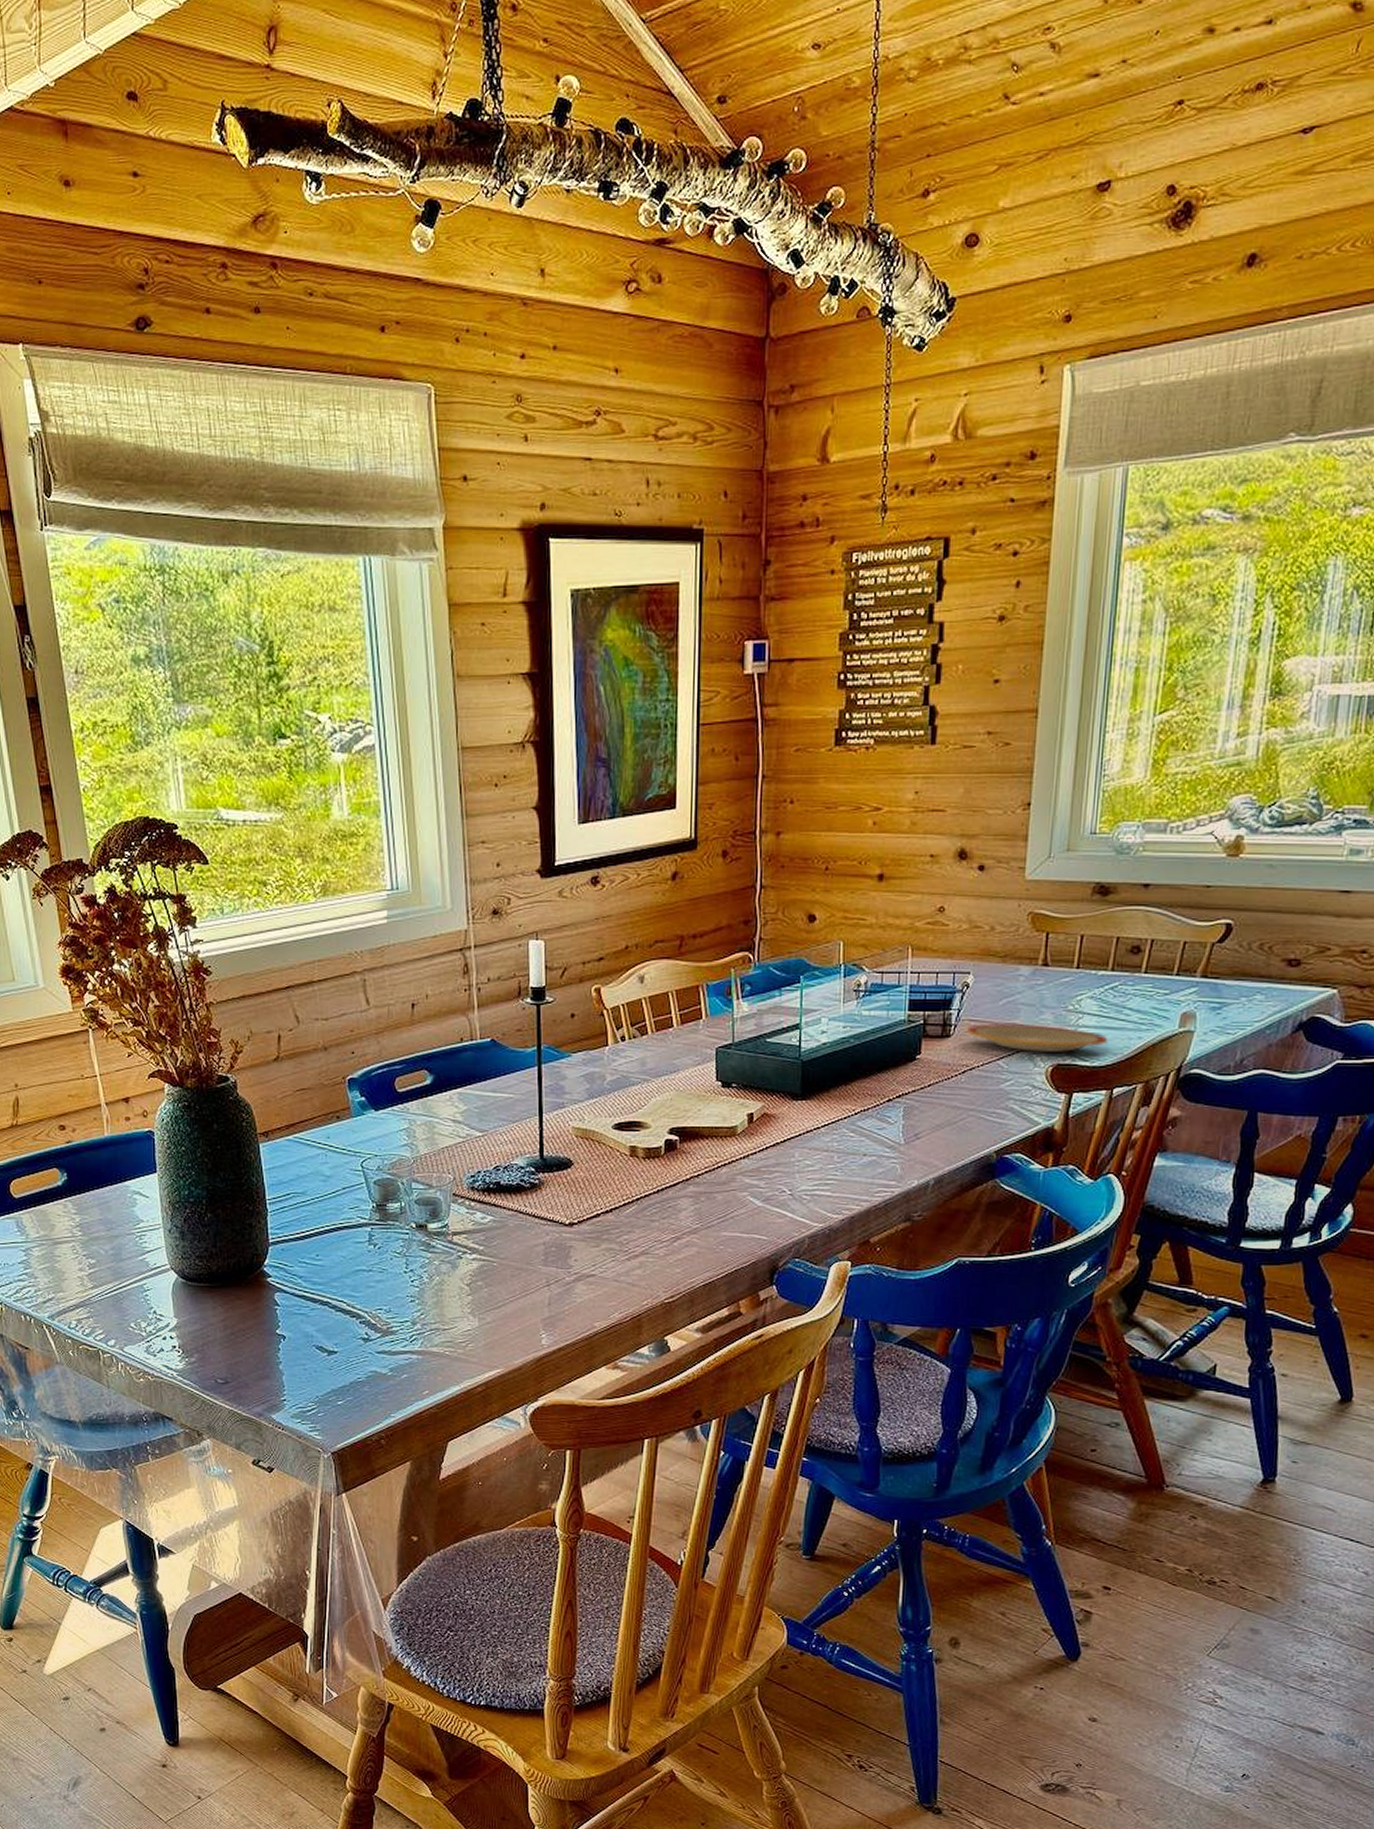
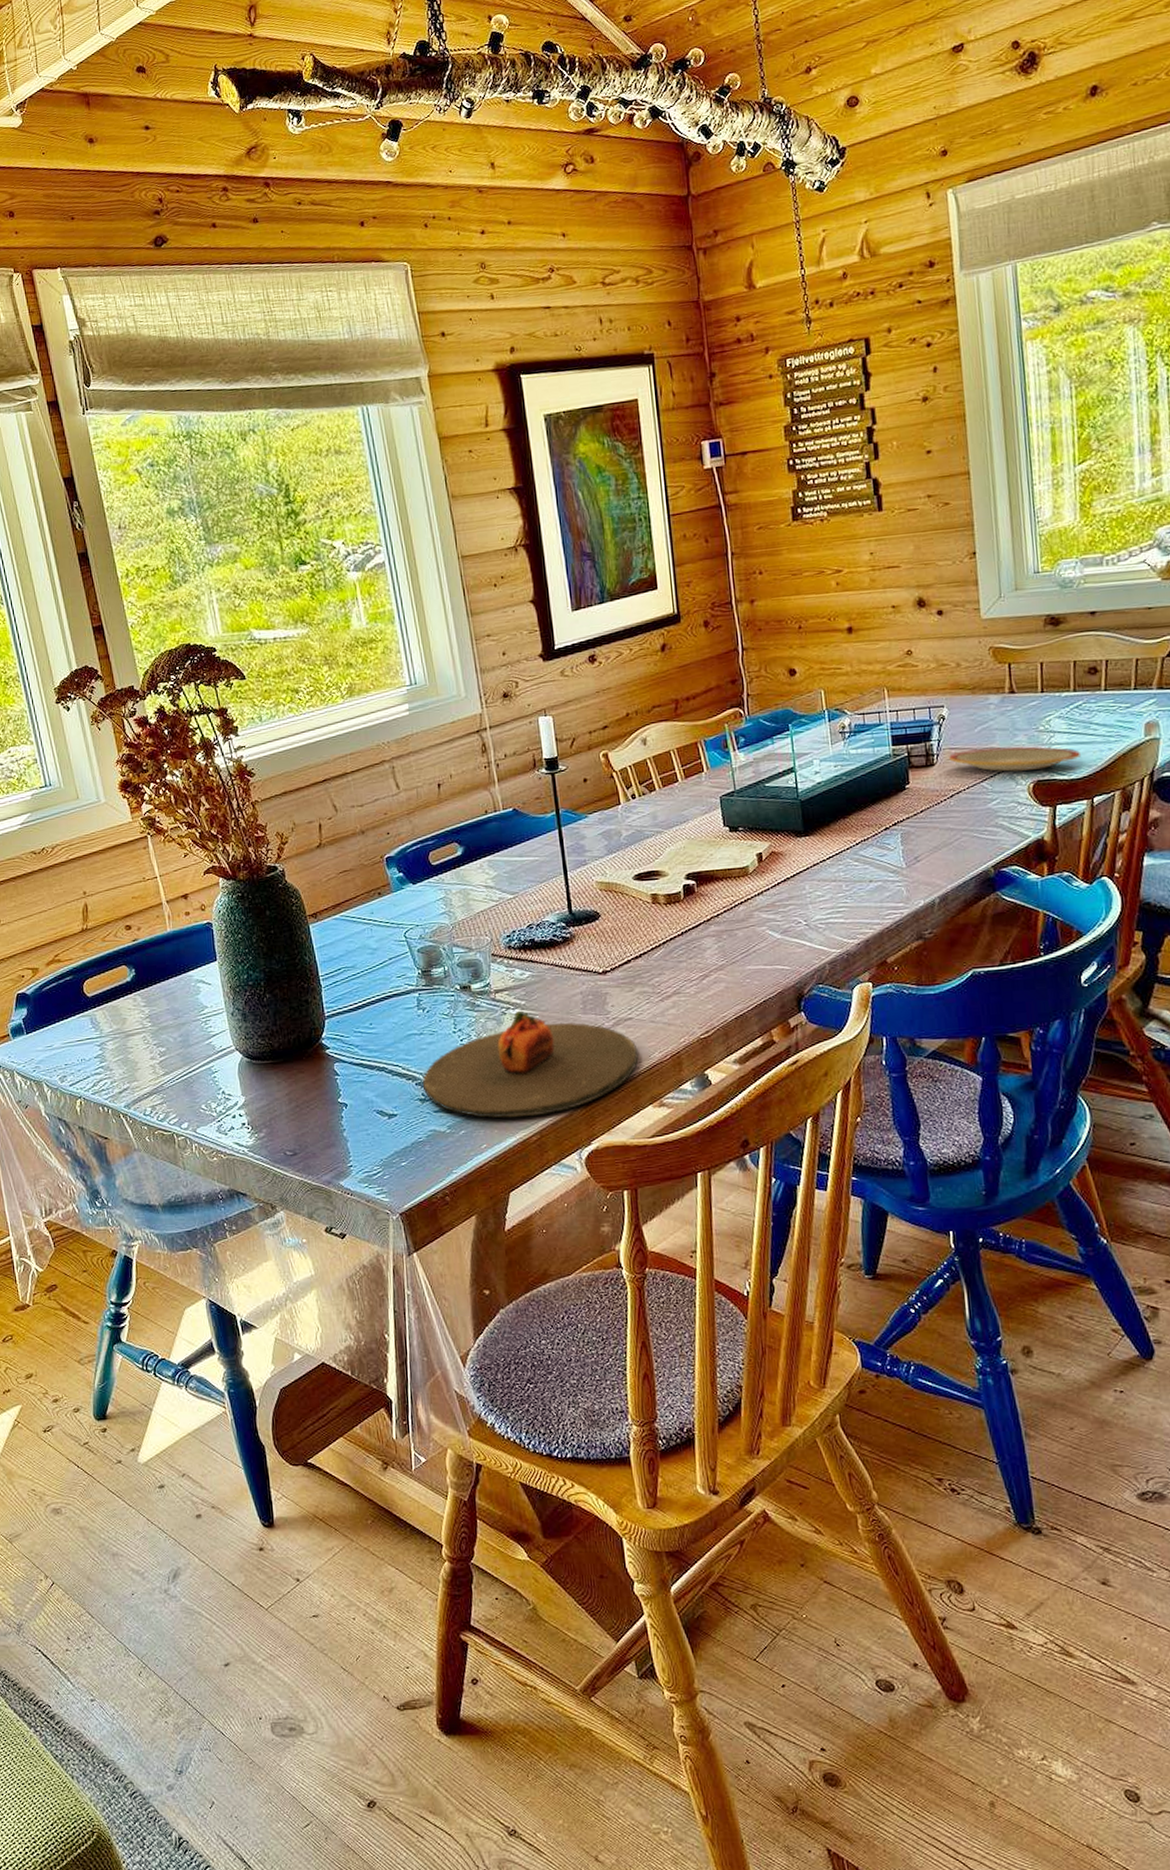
plate: none [366,1254,597,1367] -> present [422,1009,639,1118]

